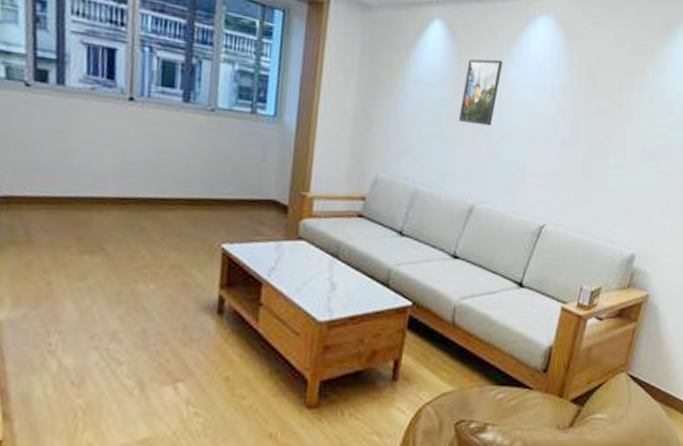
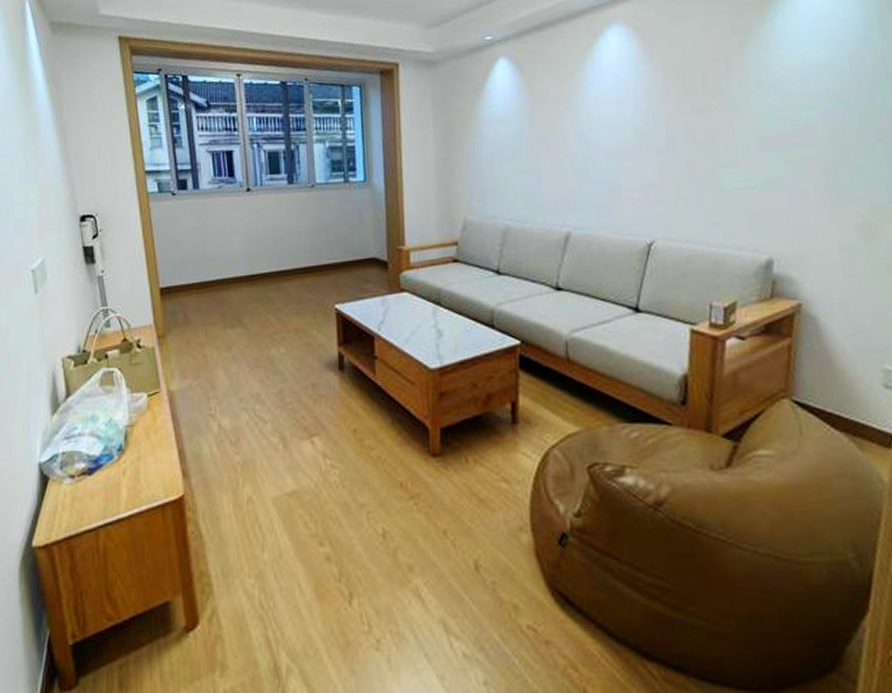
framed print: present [458,59,503,126] -> none [538,81,577,151]

